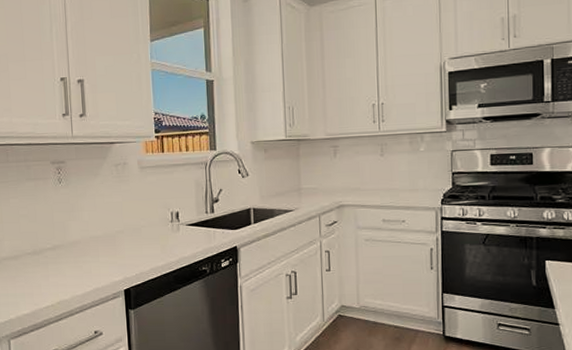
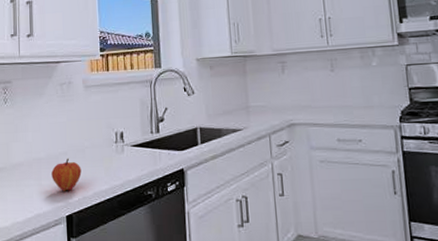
fruit: none [109,236,138,267] -> present [51,158,82,191]

